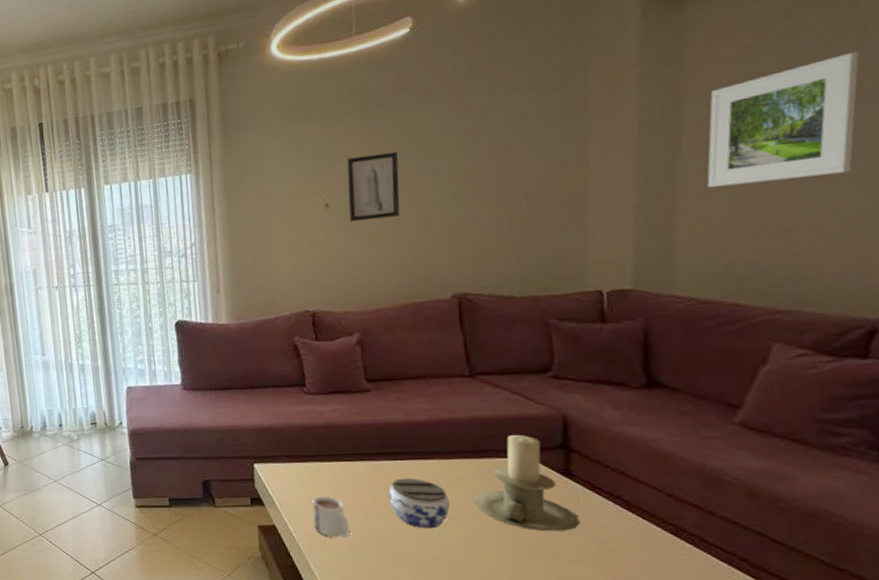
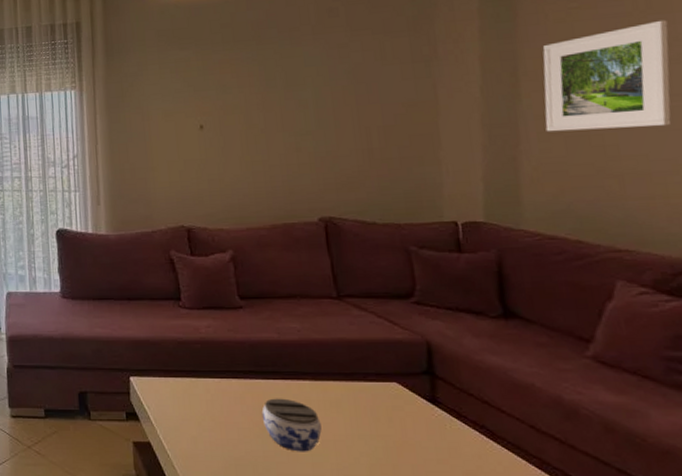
mug: present [312,496,350,538] -> none [187,413,225,458]
wall art: present [346,151,400,222] -> none [219,81,269,144]
candle holder: present [473,435,580,532] -> none [343,359,448,460]

